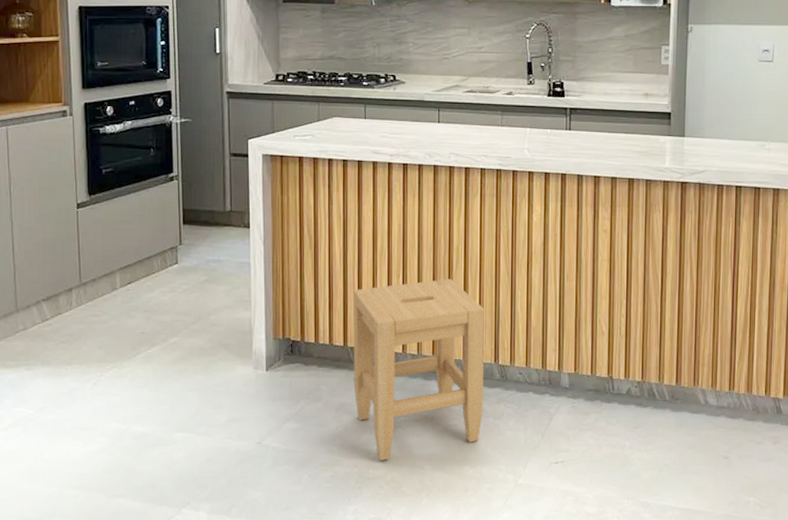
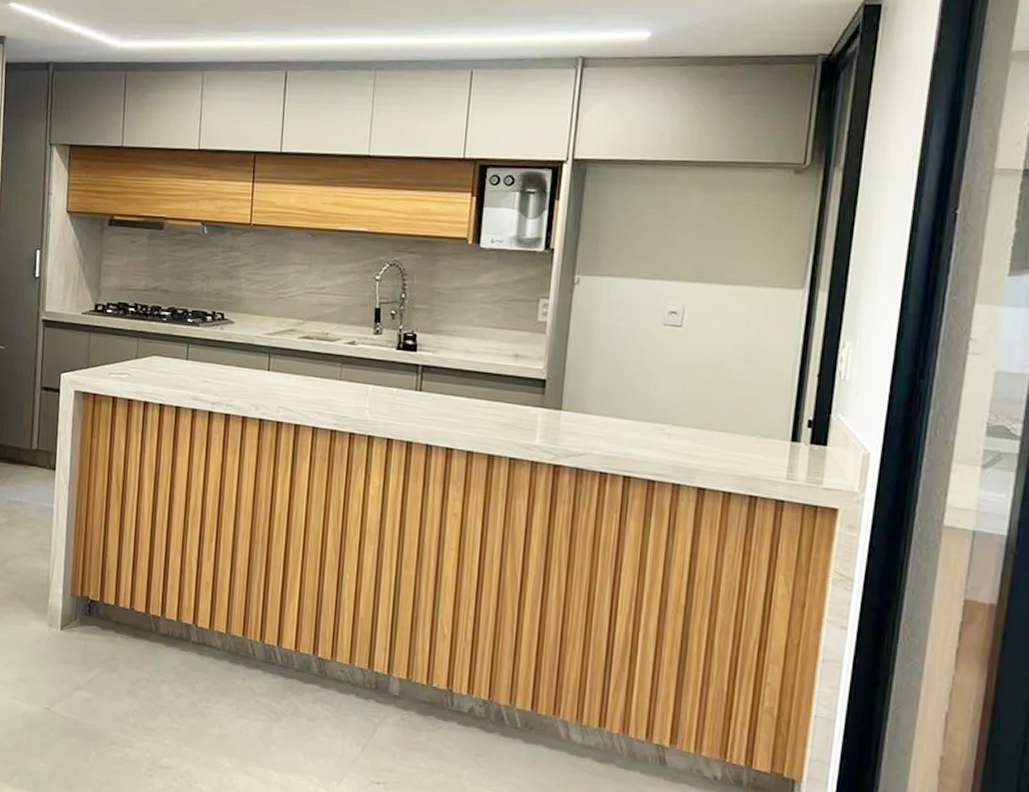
stool: present [353,278,485,461] -> none [152,550,306,750]

